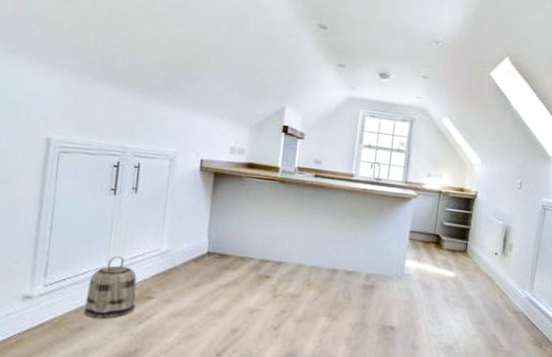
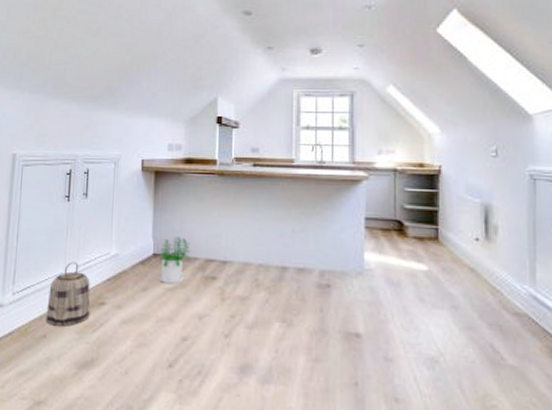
potted plant: none [212,237,247,281] -> present [159,237,191,284]

